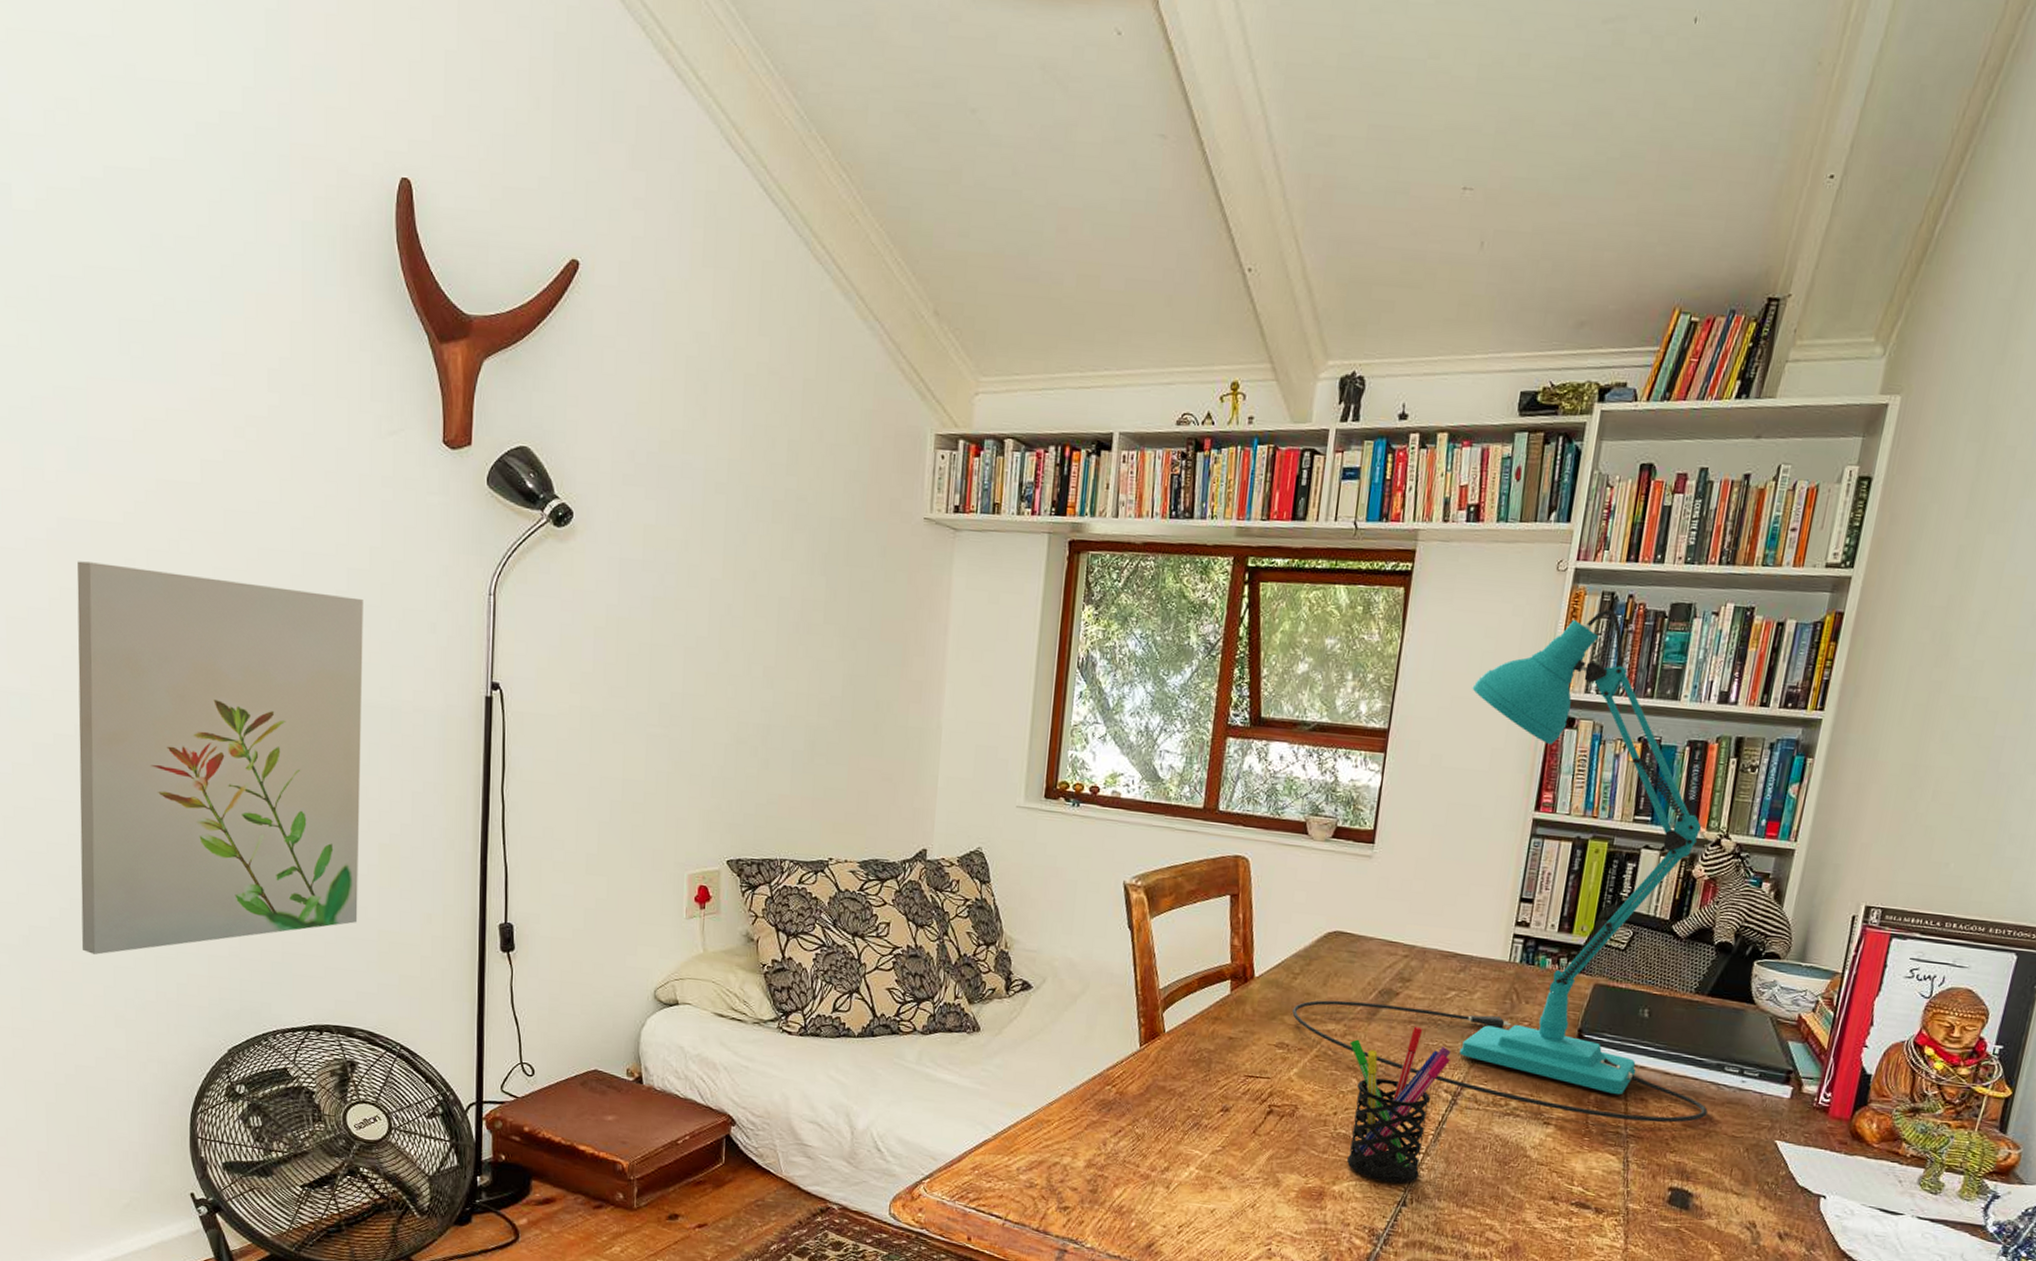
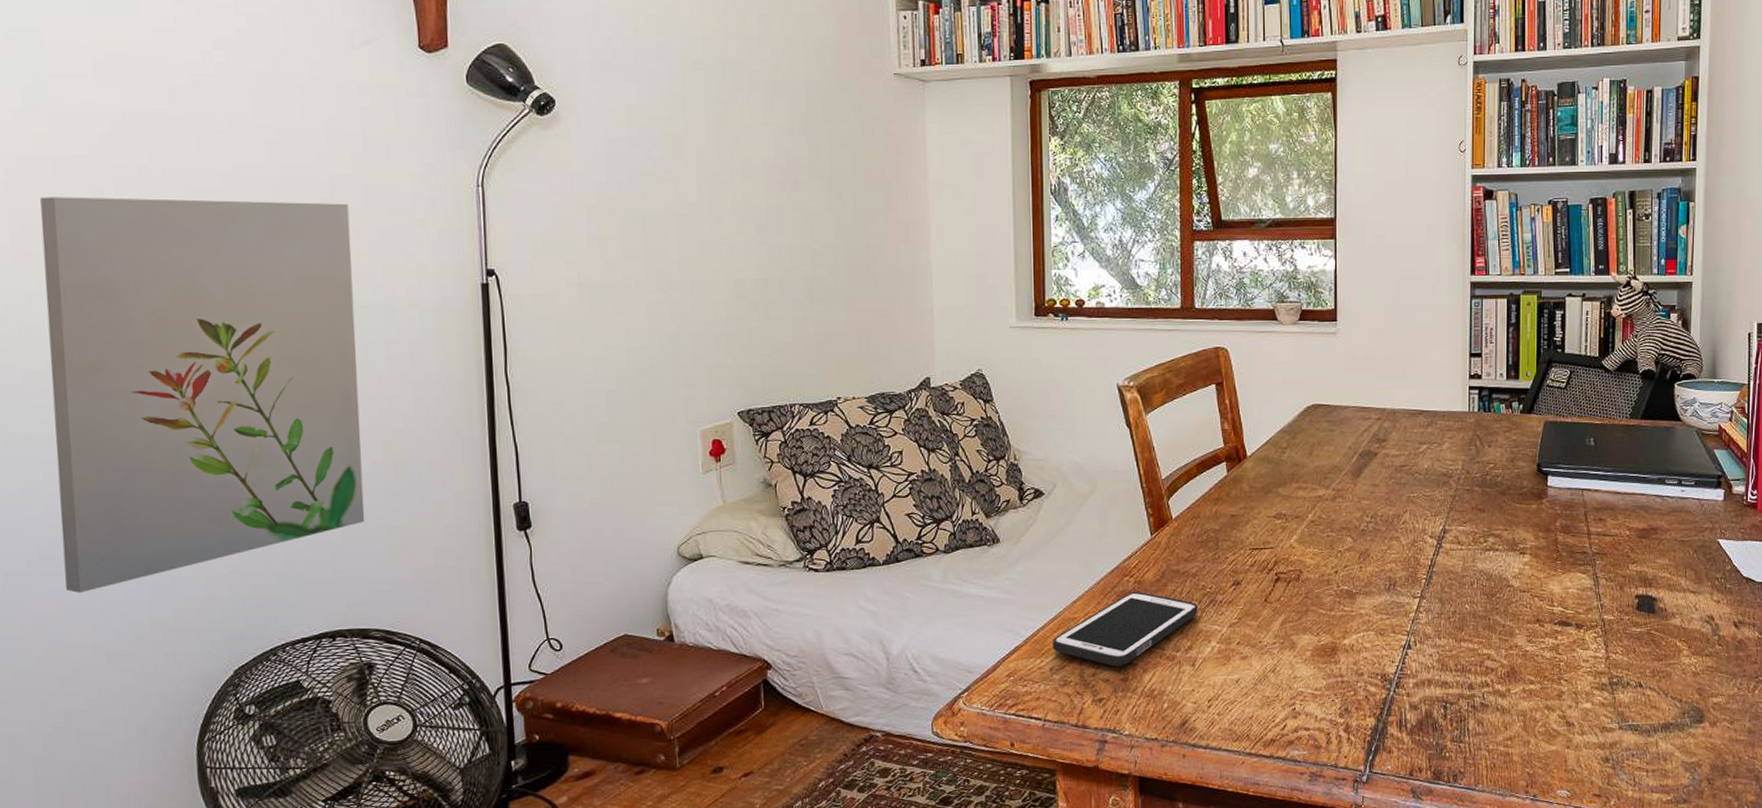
cell phone: none [1022,1102,1181,1177] -> present [1052,591,1198,667]
desk lamp: present [1292,609,1708,1123] -> none [1285,94,1657,541]
pen holder: present [1347,1026,1451,1184] -> none [1340,481,1431,630]

